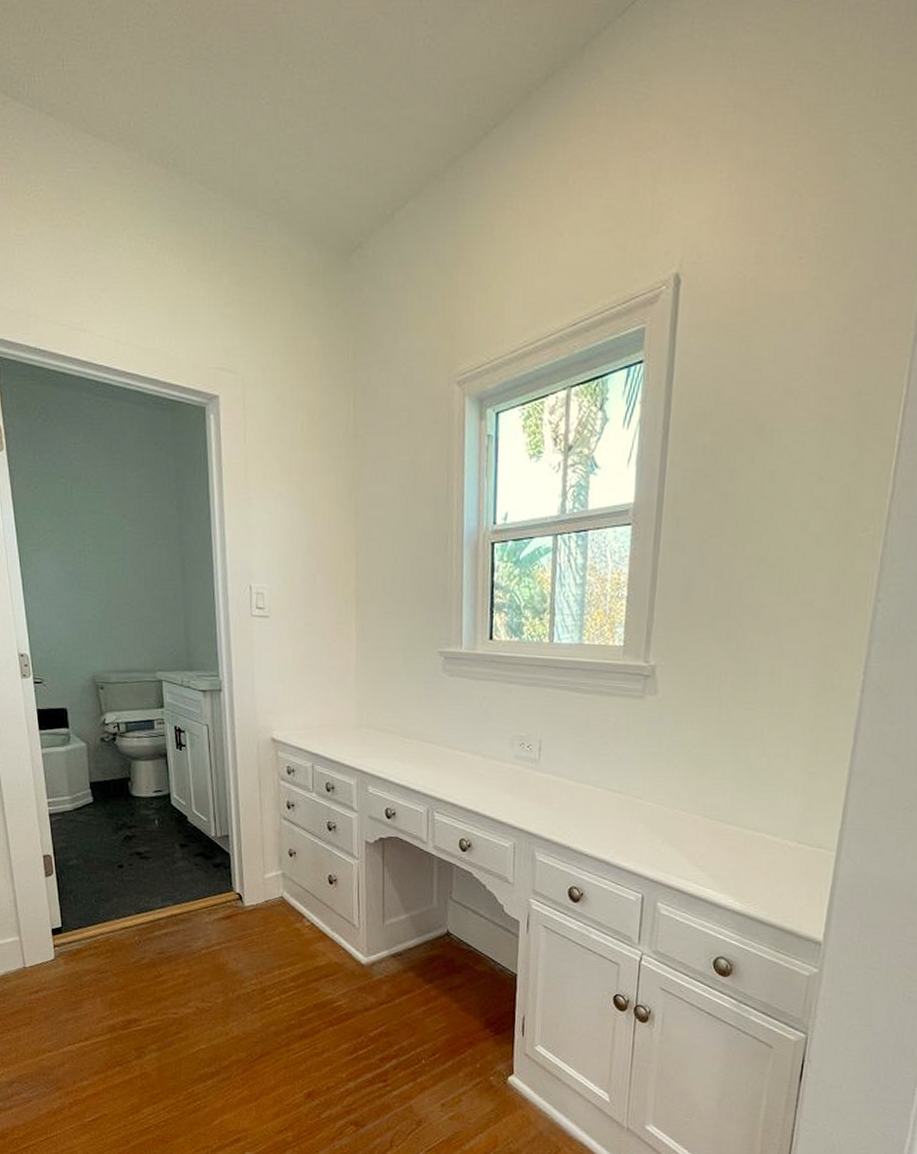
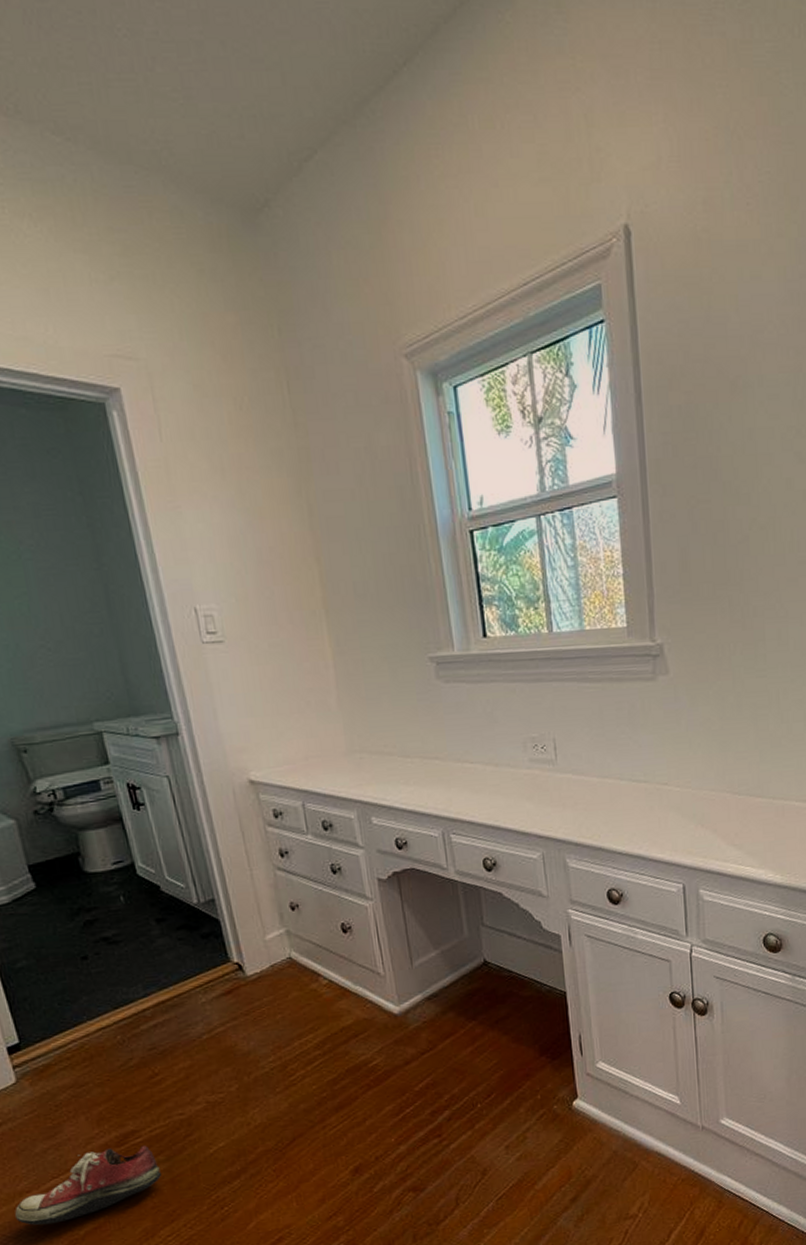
sneaker: none [37,1029,153,1083] -> present [15,1145,162,1226]

